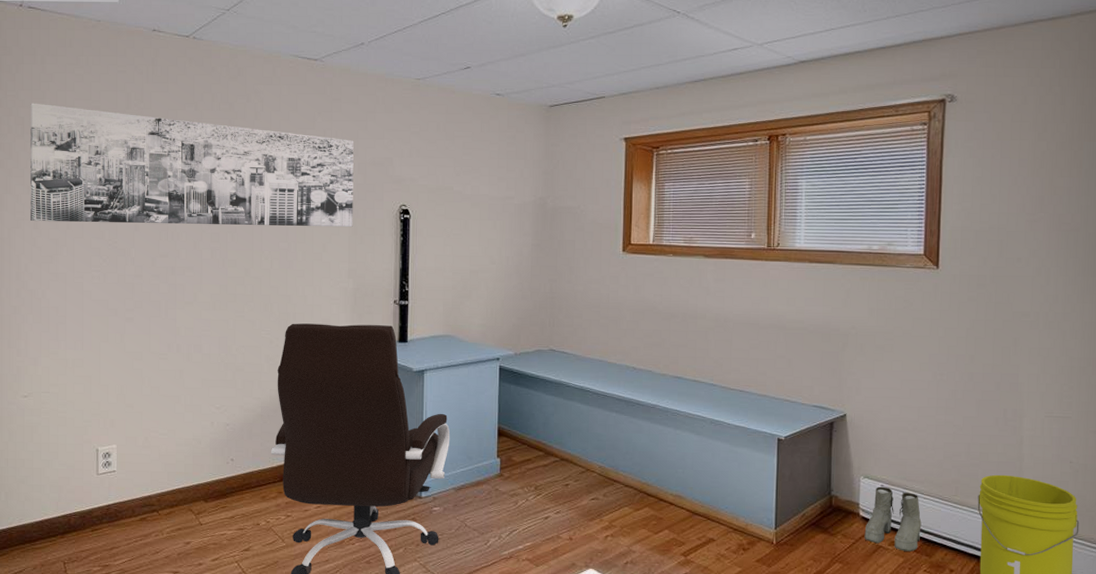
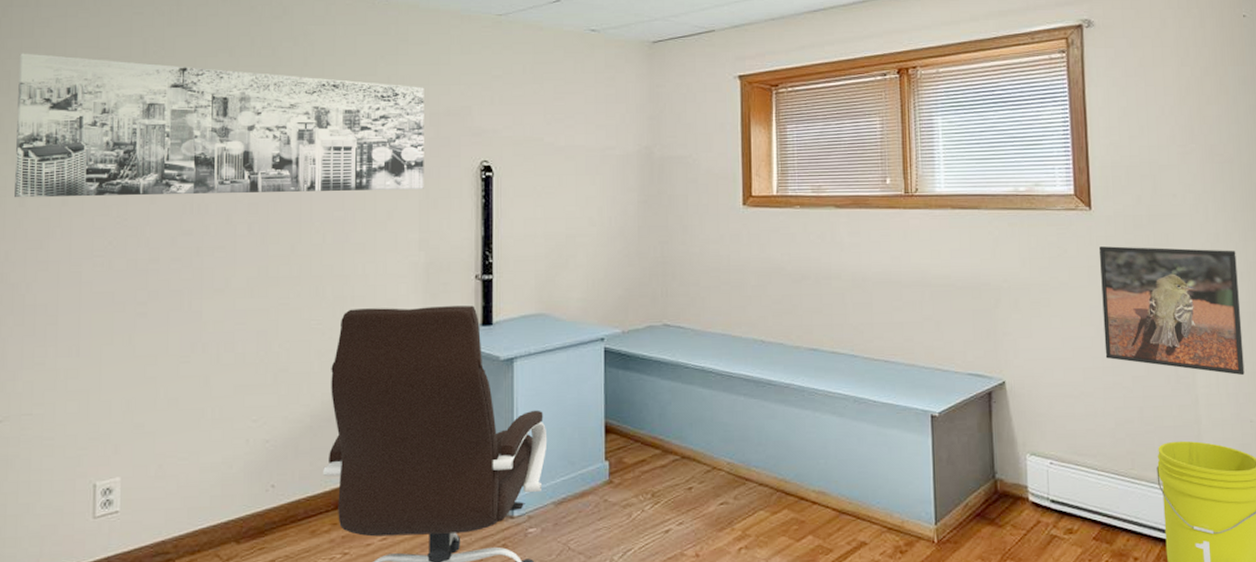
boots: present [864,486,922,552] -> none [1036,464,1099,540]
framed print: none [940,302,1073,422] -> present [1098,246,1245,376]

